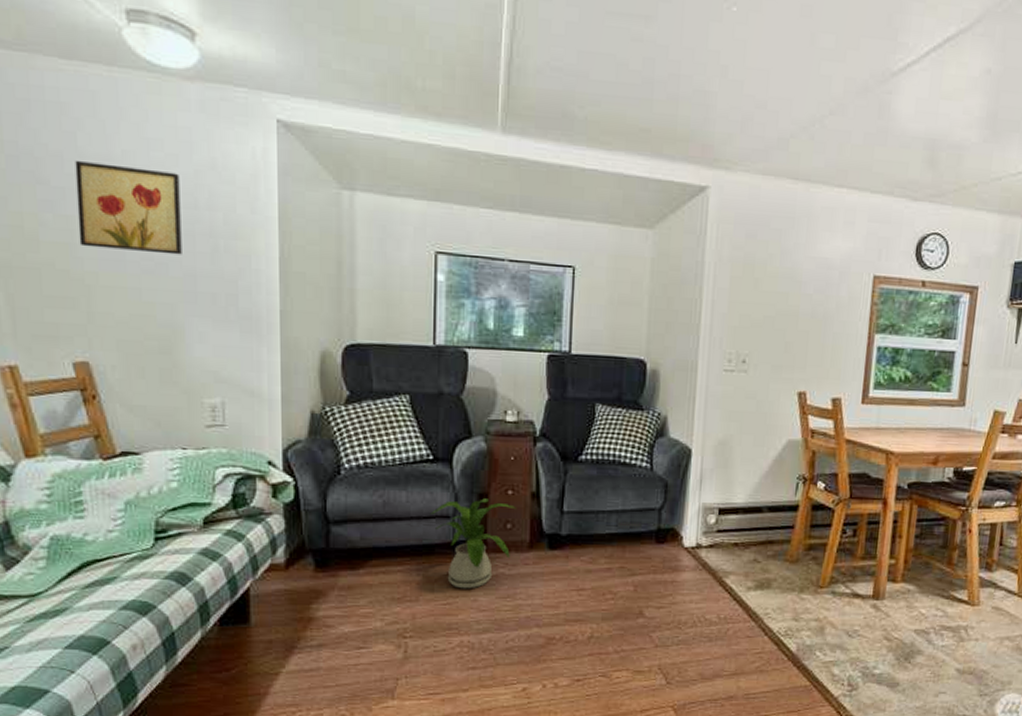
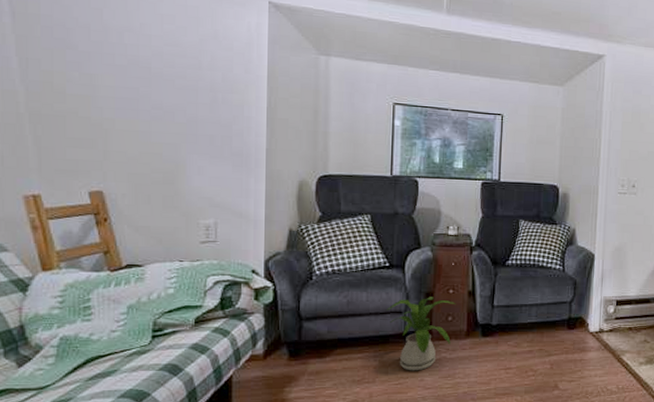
wall art: present [75,160,182,255] -> none [100,30,187,105]

